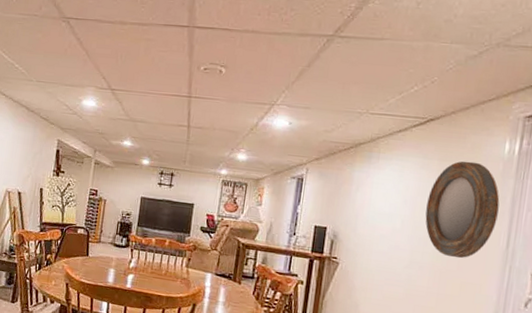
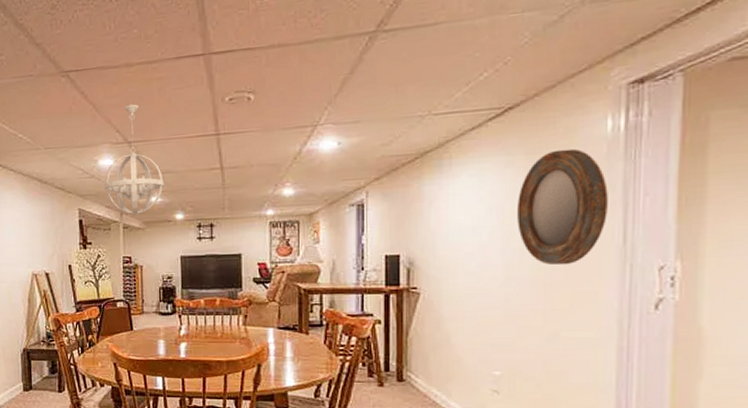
chandelier: none [83,57,137,155] -> present [103,104,164,216]

